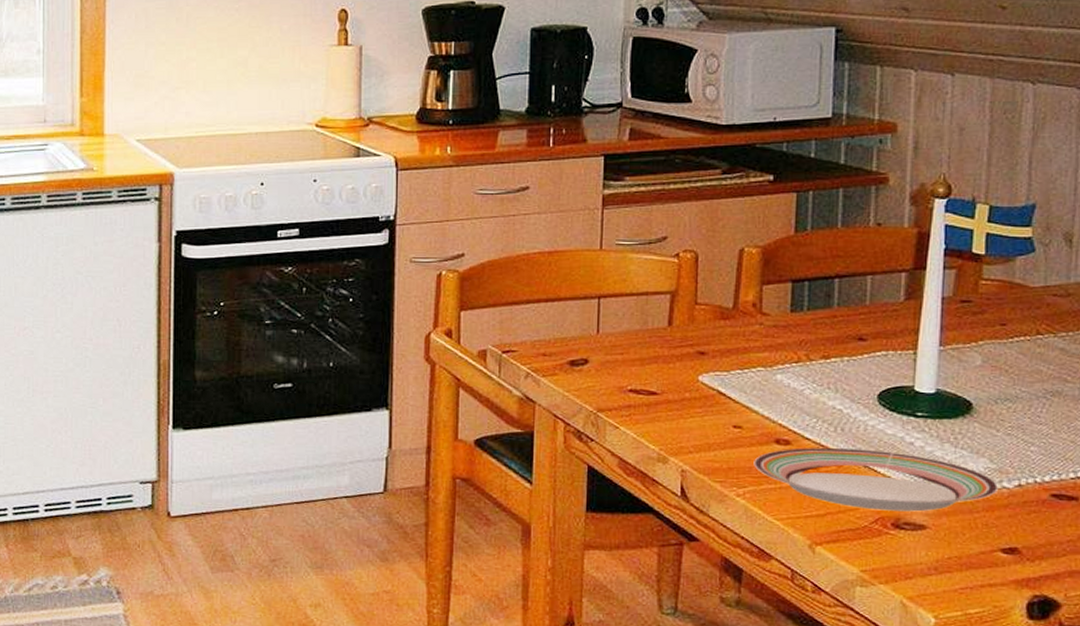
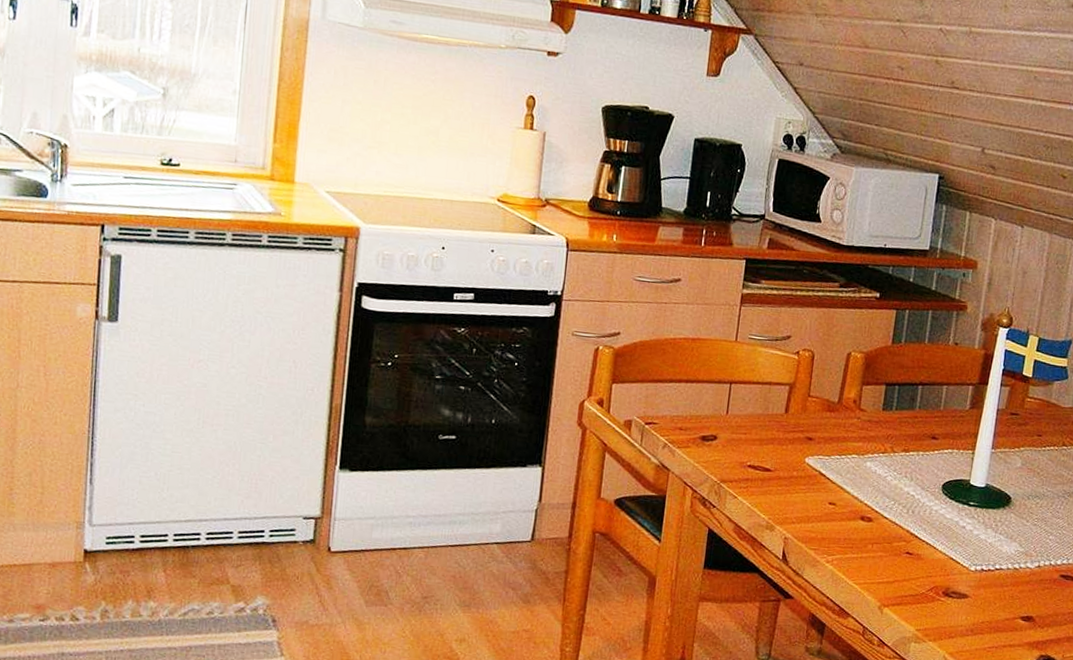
plate: present [753,448,999,512] -> none [842,525,1024,584]

